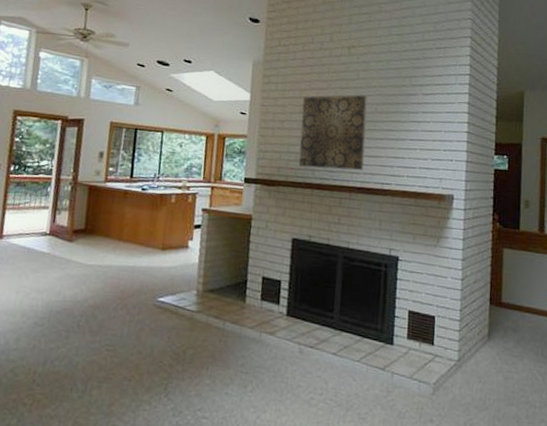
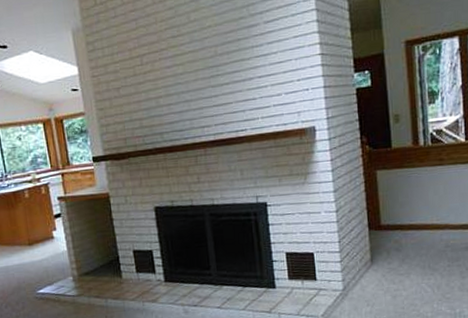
wall art: present [298,94,368,171] -> none [134,39,214,132]

